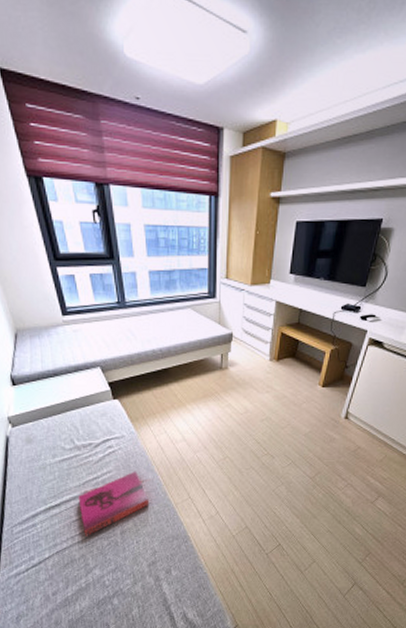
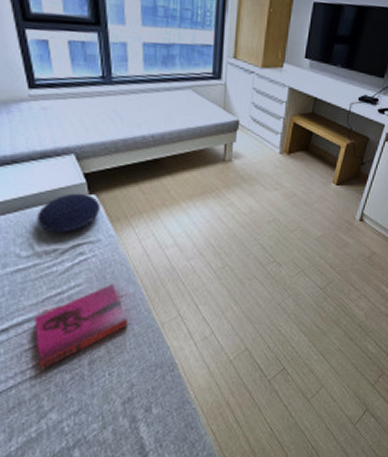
cushion: none [75,398,122,430] -> present [37,193,100,233]

